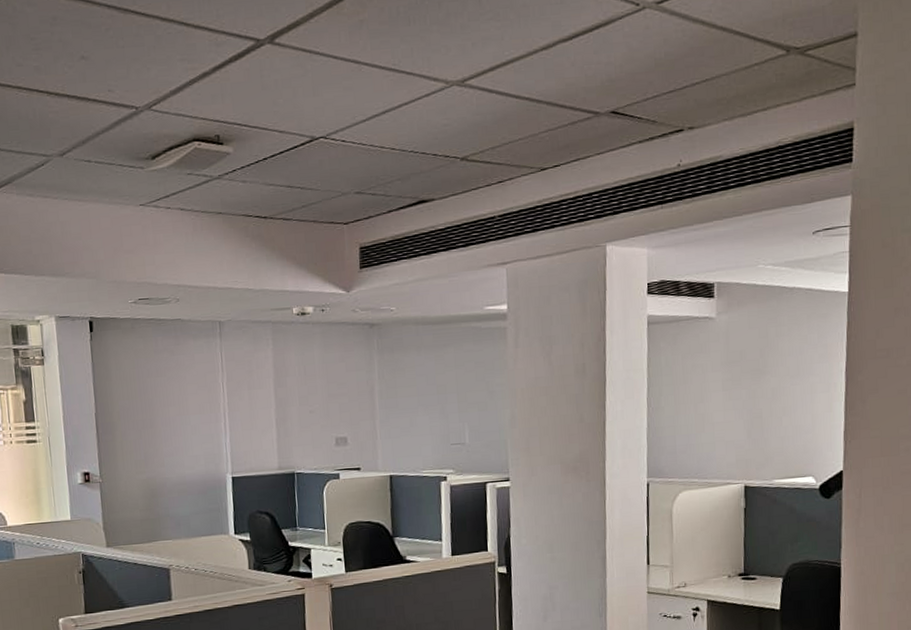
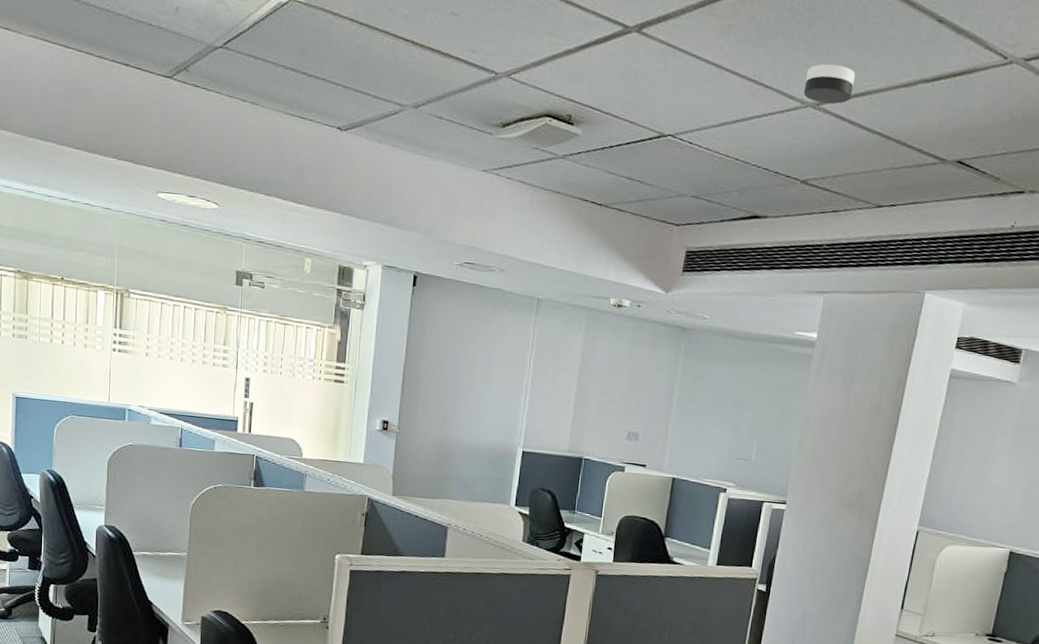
smoke detector: none [445,40,494,80] -> present [803,63,855,105]

